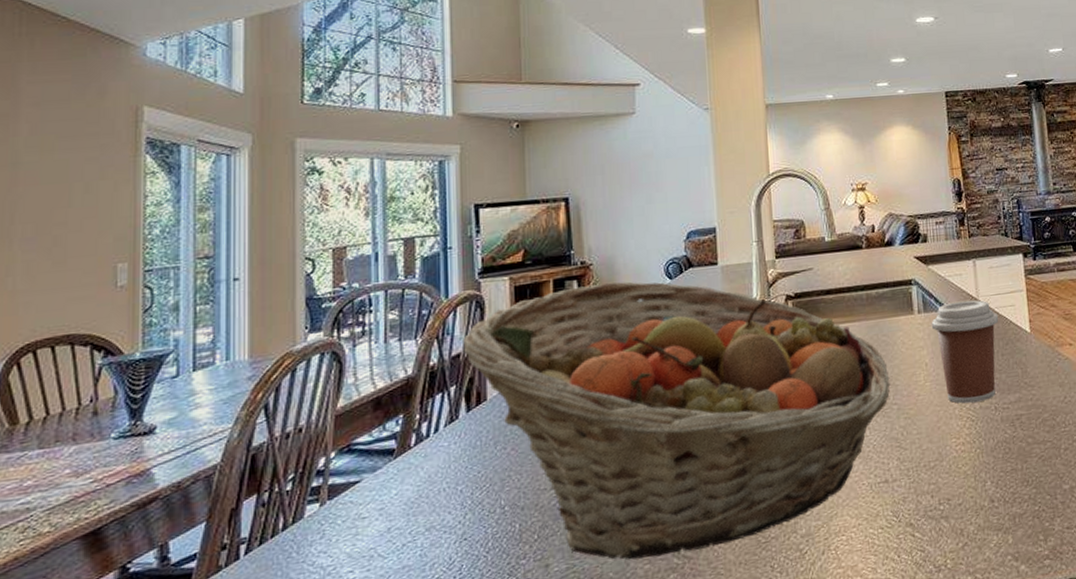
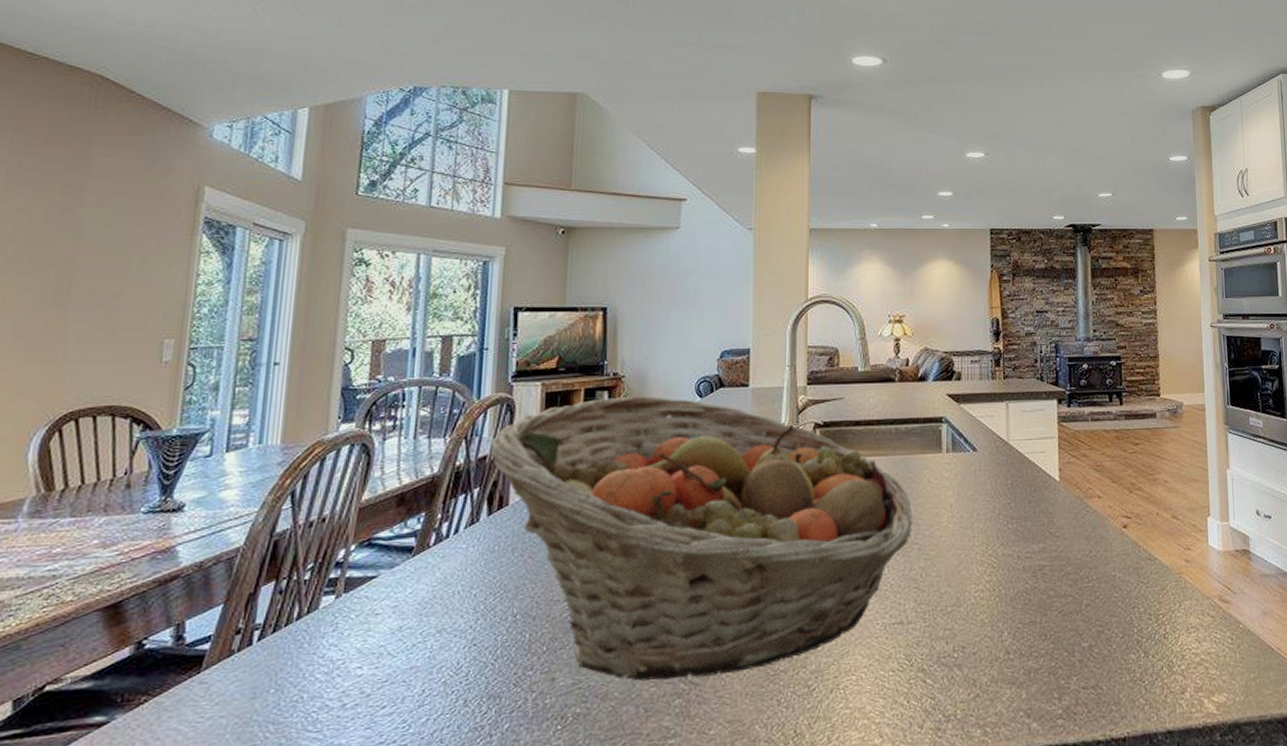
coffee cup: present [931,300,999,404] -> none [959,443,1028,549]

